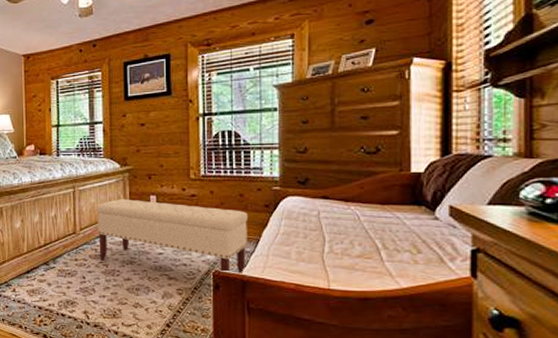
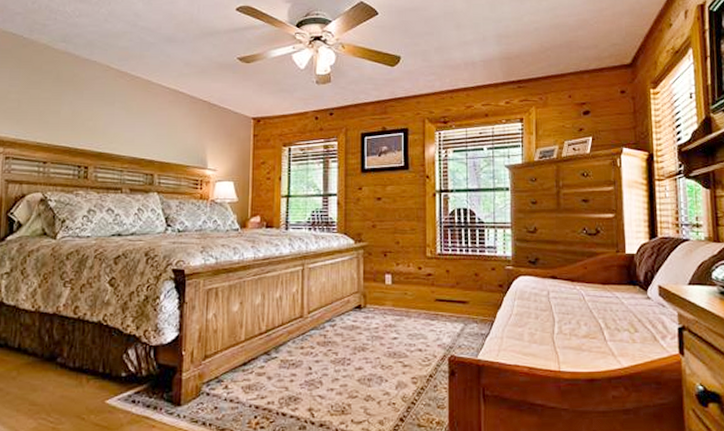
bench: present [97,199,248,274] -> none [327,278,483,358]

